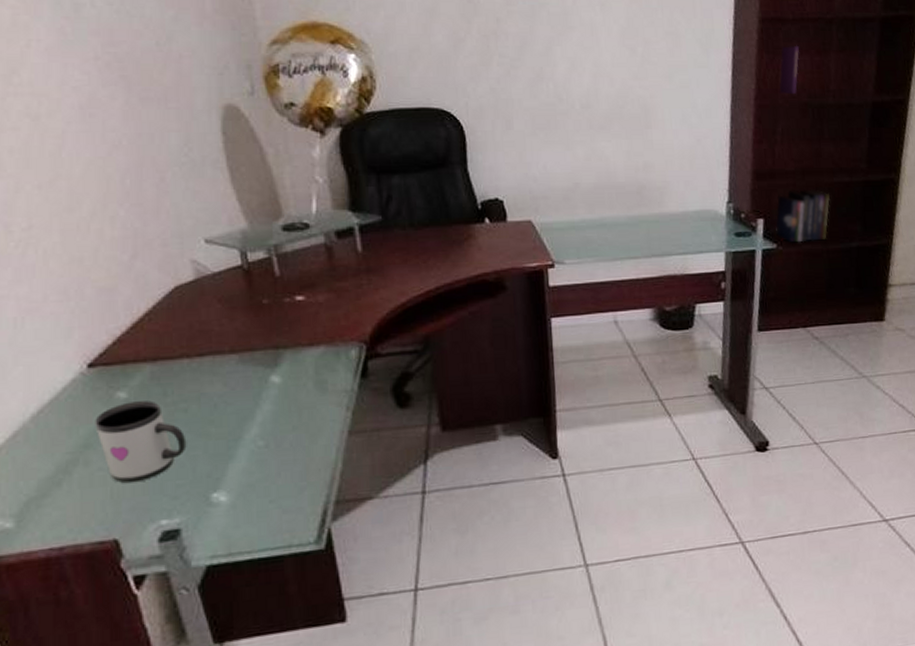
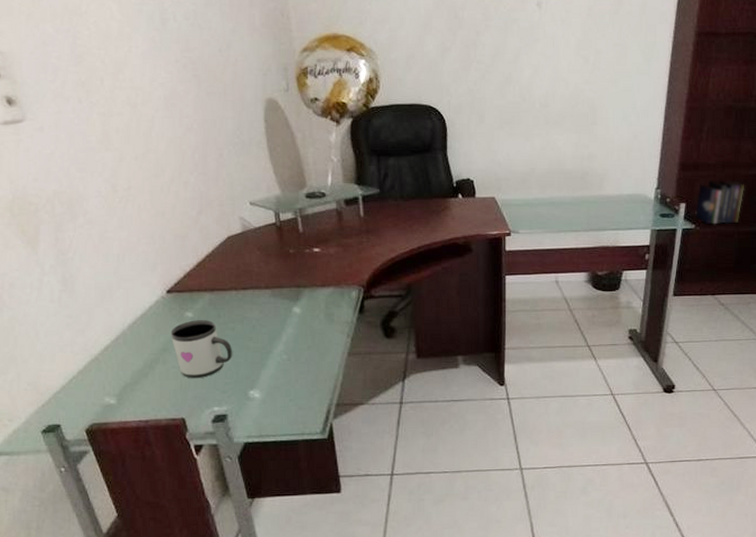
book: present [778,45,800,95] -> none [708,56,730,99]

